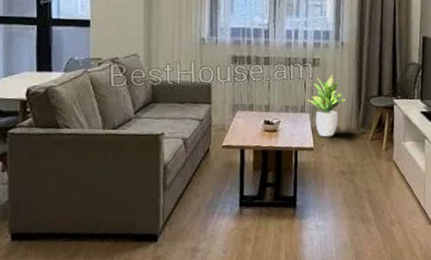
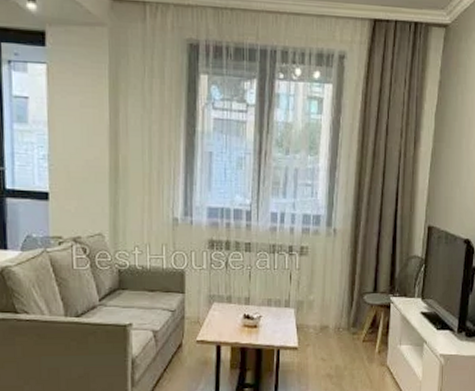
potted plant: present [307,74,346,137] -> none [293,266,336,336]

